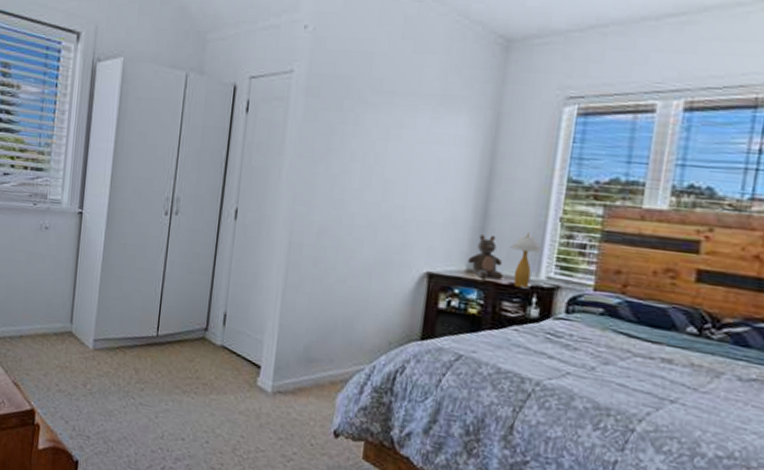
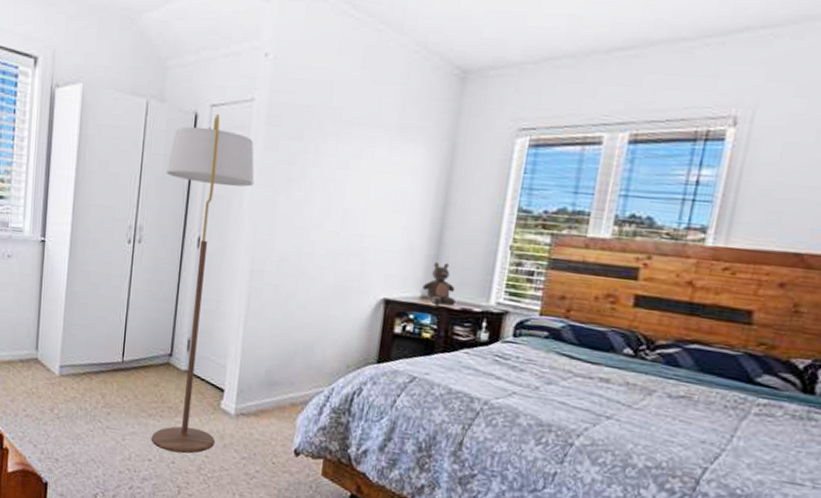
floor lamp: none [184,86,293,433] -> present [151,114,255,453]
table lamp: present [510,232,543,289] -> none [462,260,493,314]

